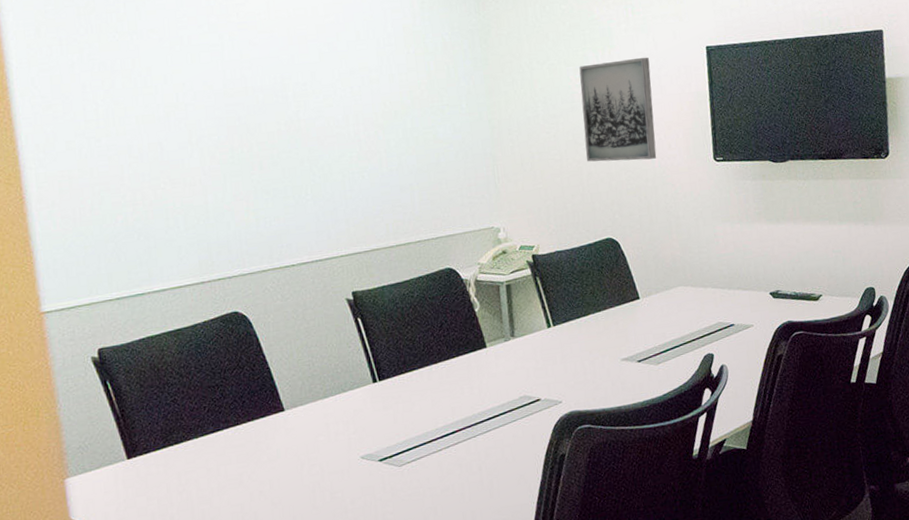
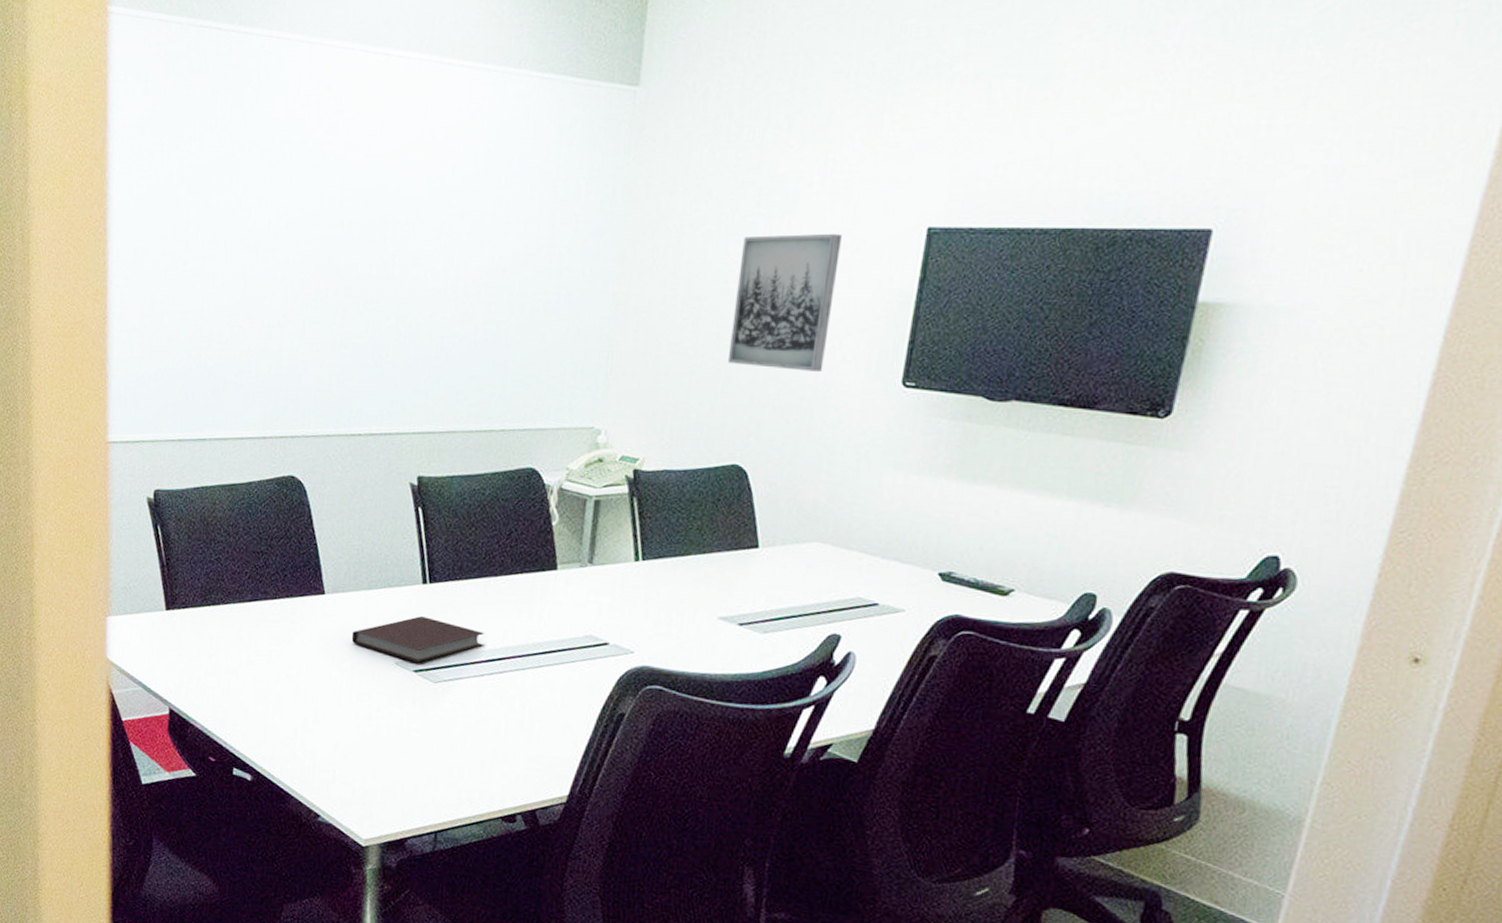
notebook: none [316,410,436,453] -> present [351,616,484,663]

